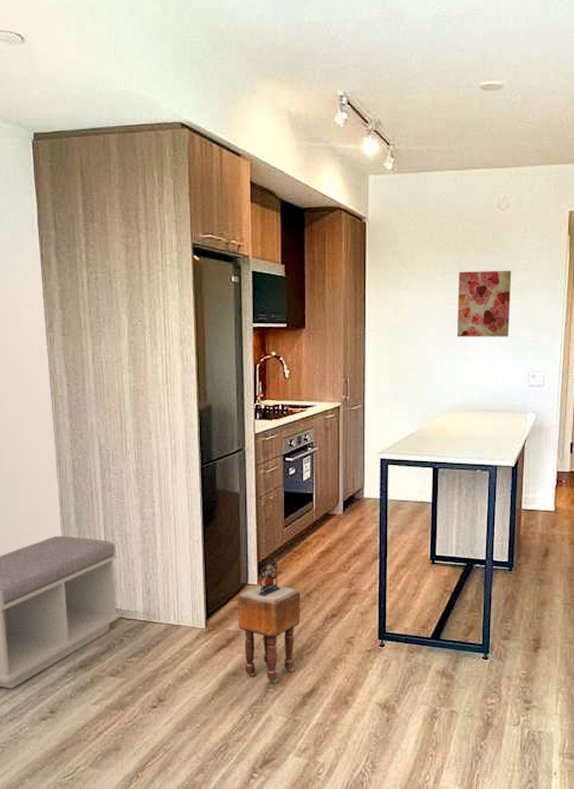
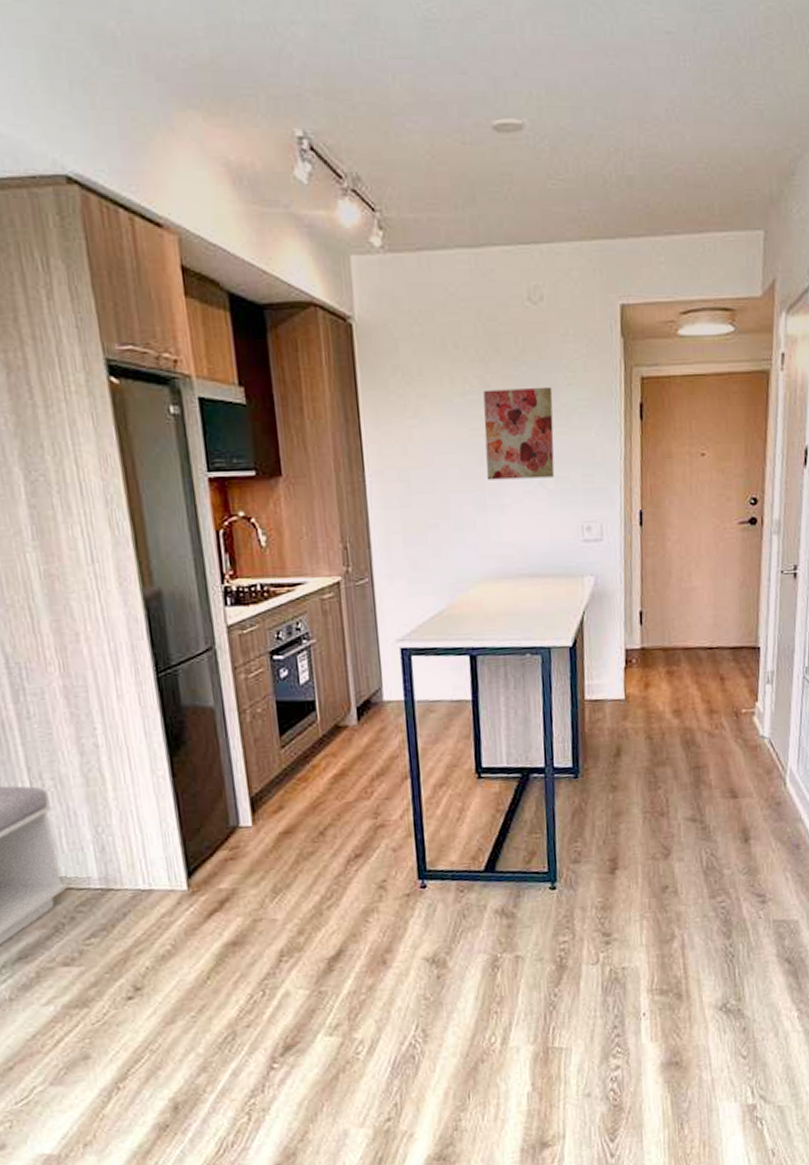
stool: present [238,561,301,685] -> none [228,793,315,951]

